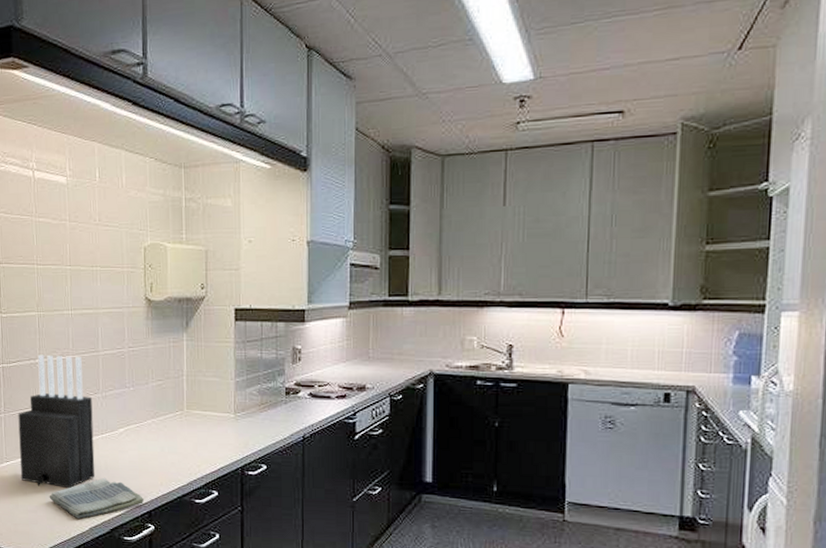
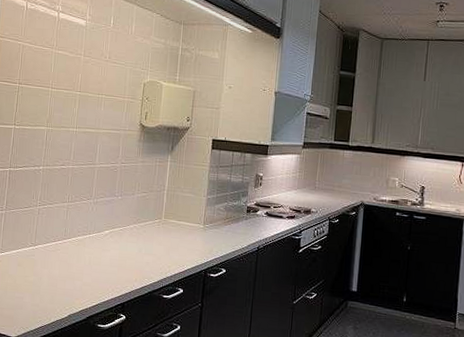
knife block: present [18,354,95,488] -> none [12,162,85,279]
dish towel: present [49,477,144,519] -> none [36,271,119,307]

